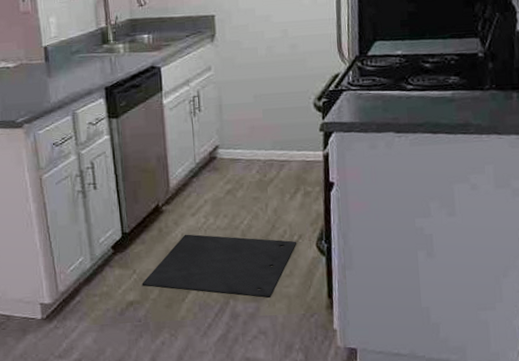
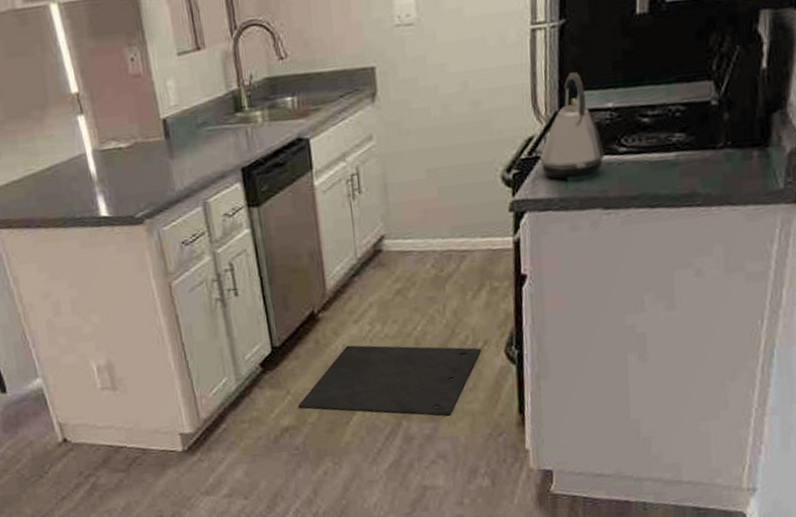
kettle: none [344,27,396,109] -> present [539,72,605,180]

